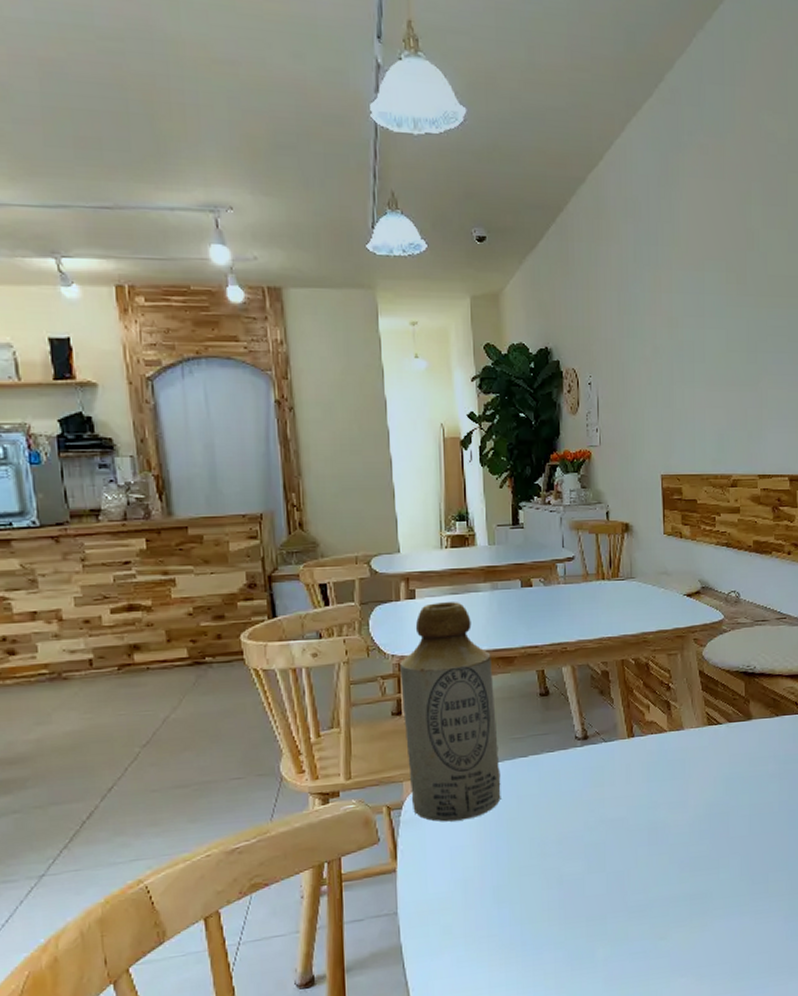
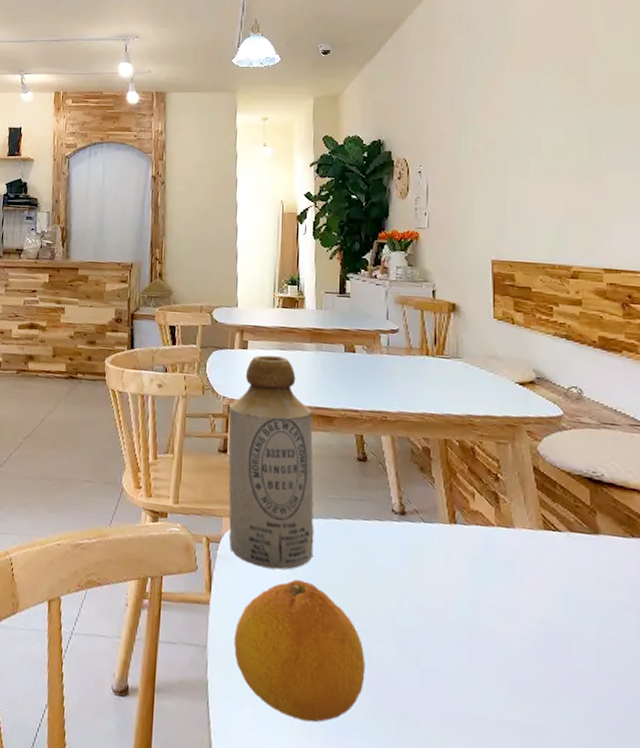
fruit: none [425,824,557,952] -> present [233,579,365,723]

